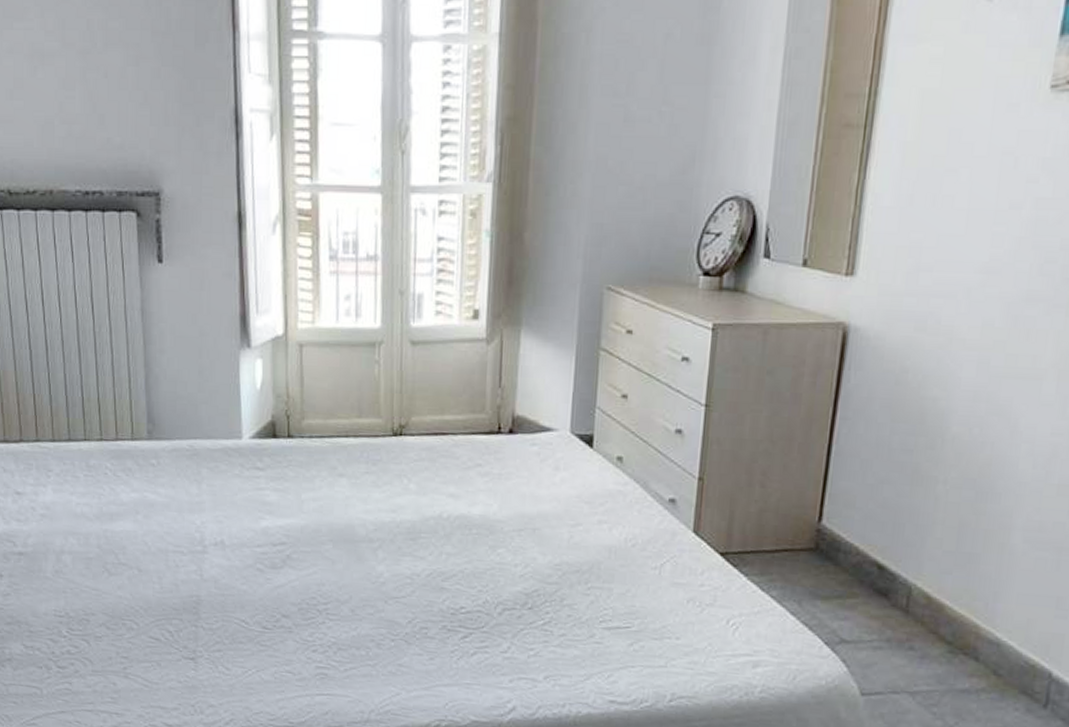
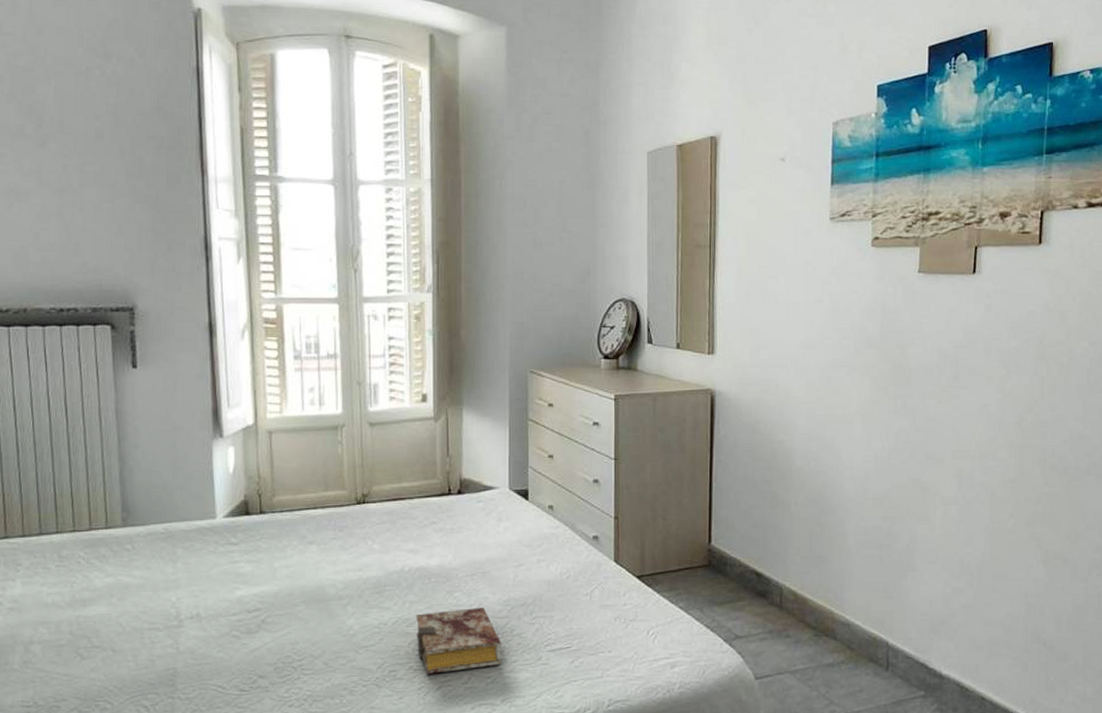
book: none [452,568,549,637] -> present [416,607,502,674]

